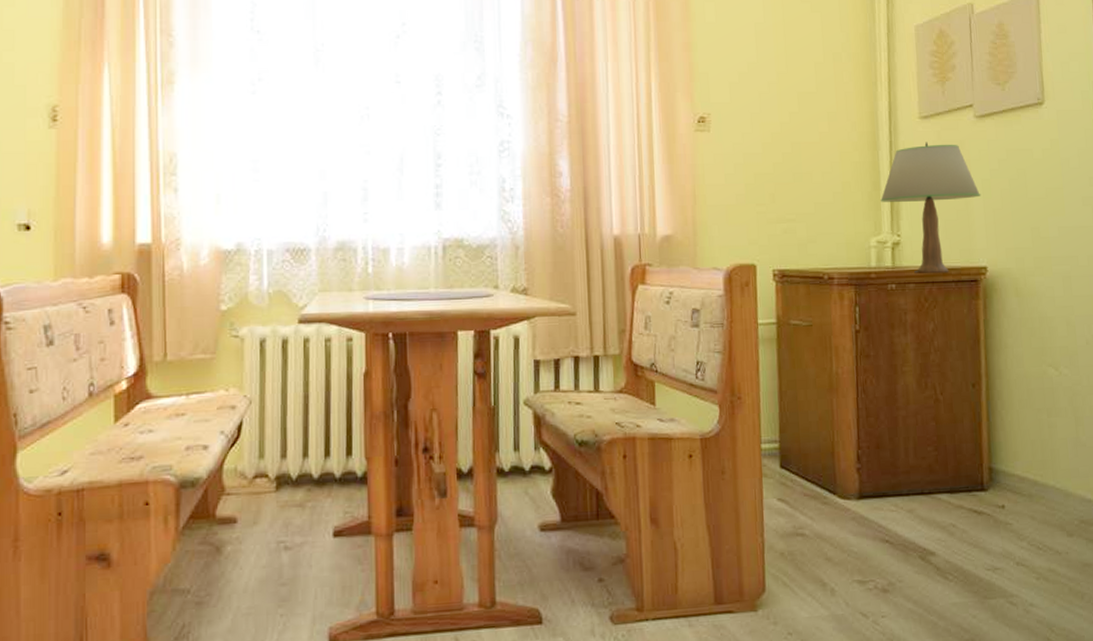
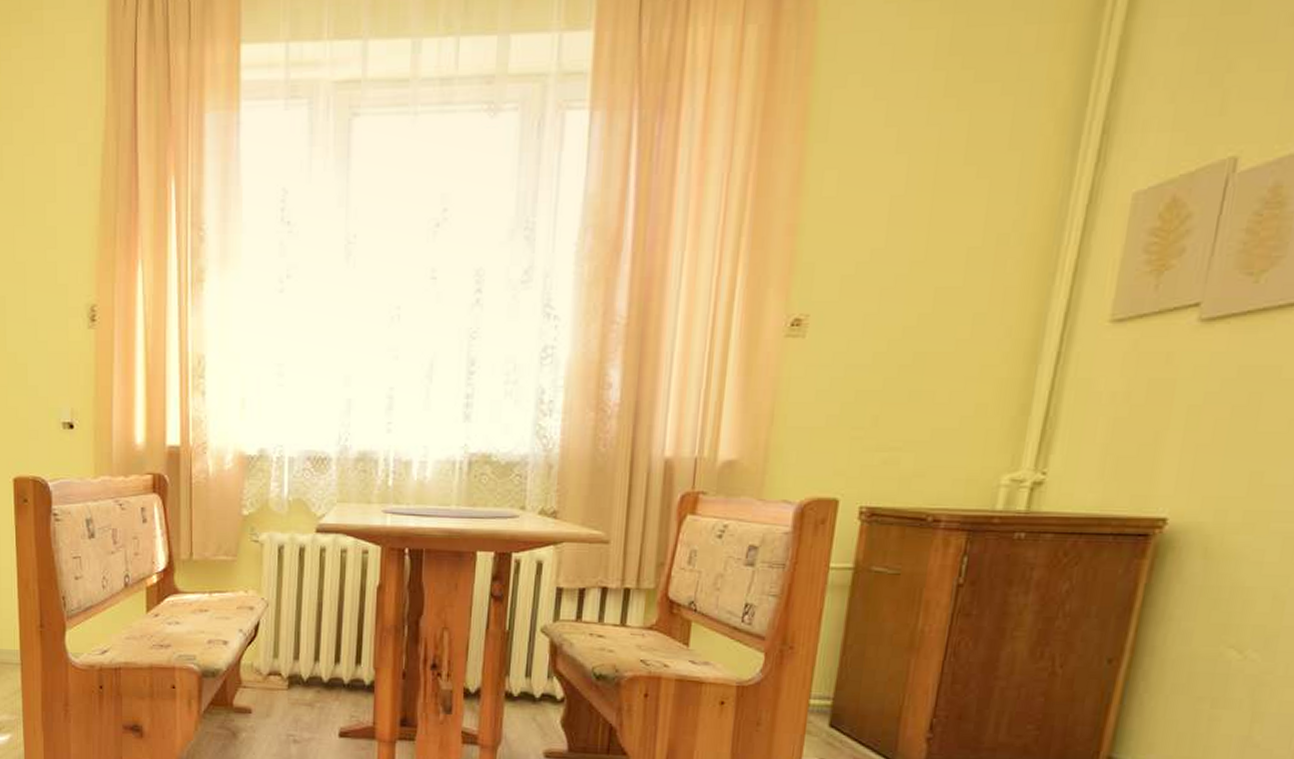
table lamp: present [880,142,981,274] -> none [1027,353,1183,524]

